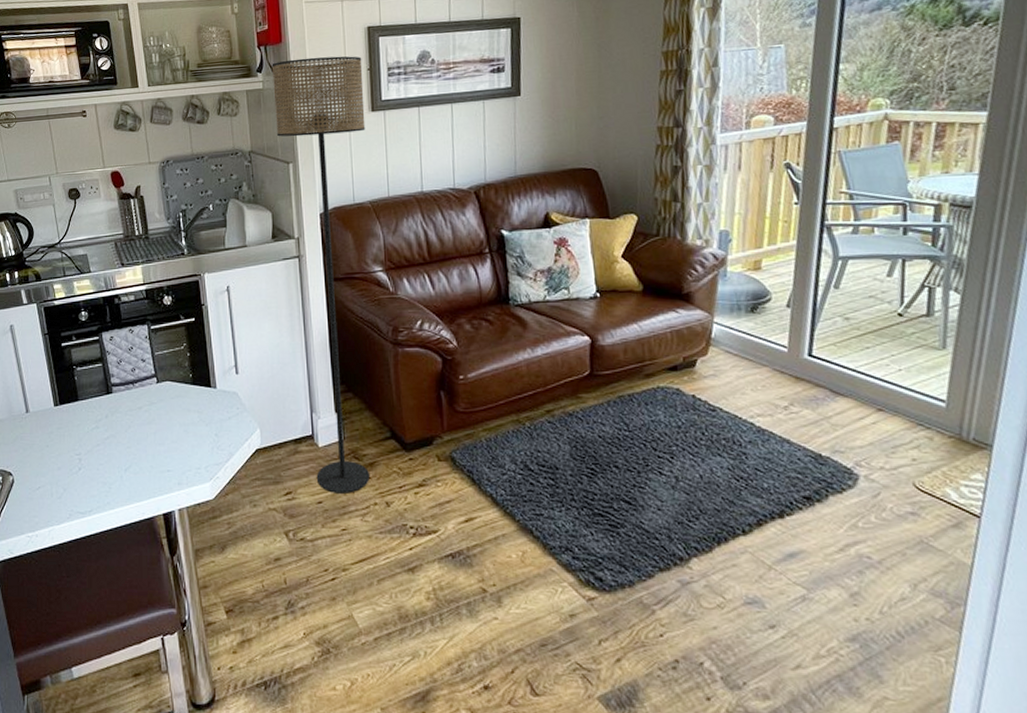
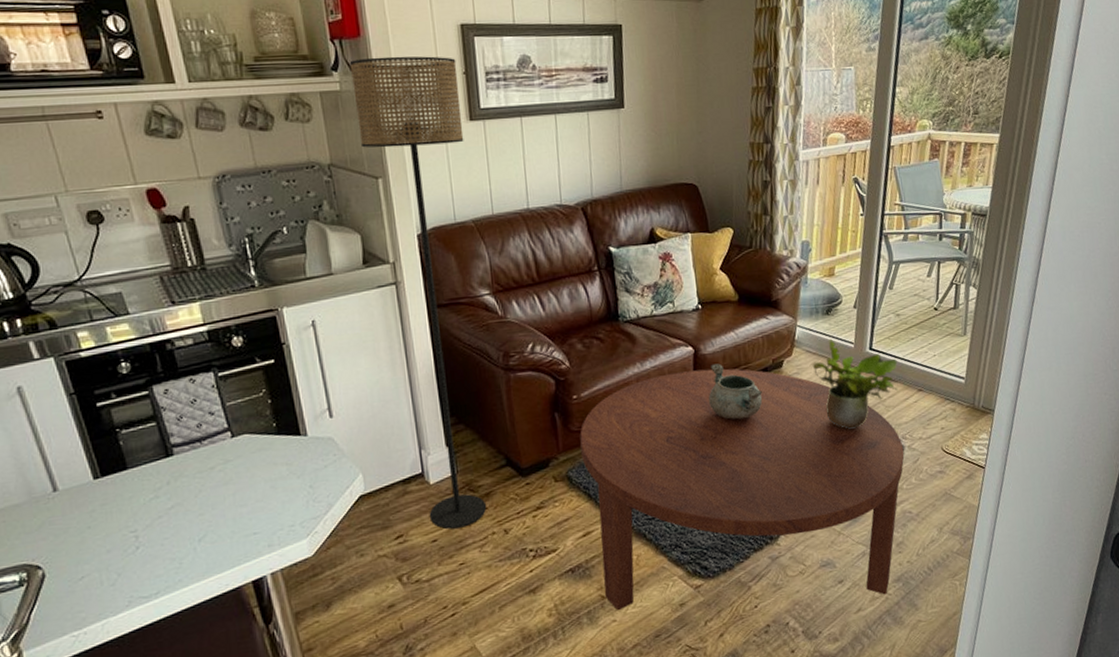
coffee table: none [465,361,860,655] -> present [579,368,905,611]
decorative bowl: none [607,356,671,420] -> present [709,363,762,420]
potted plant: none [733,339,848,446] -> present [812,338,898,429]

